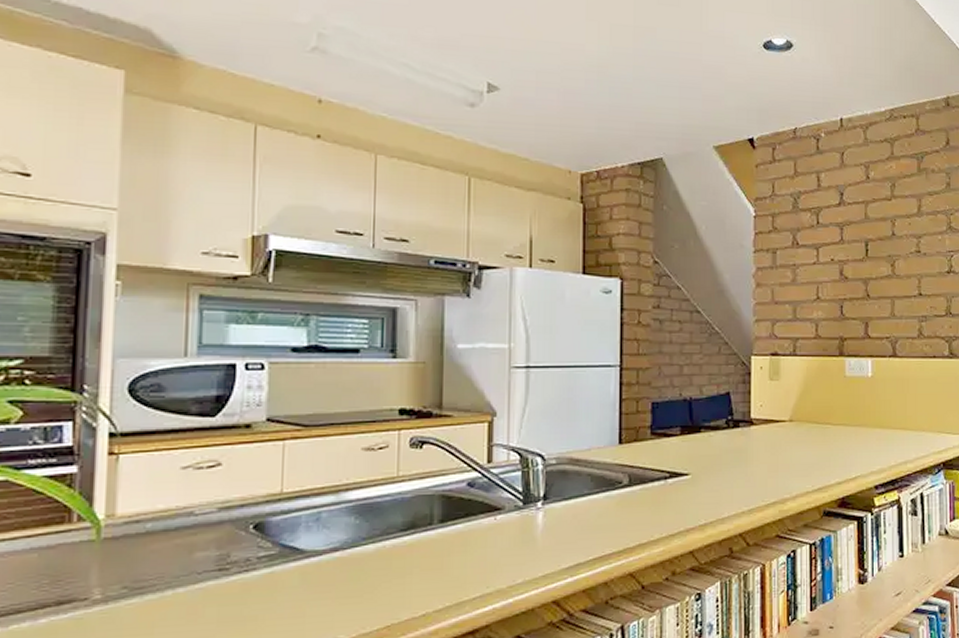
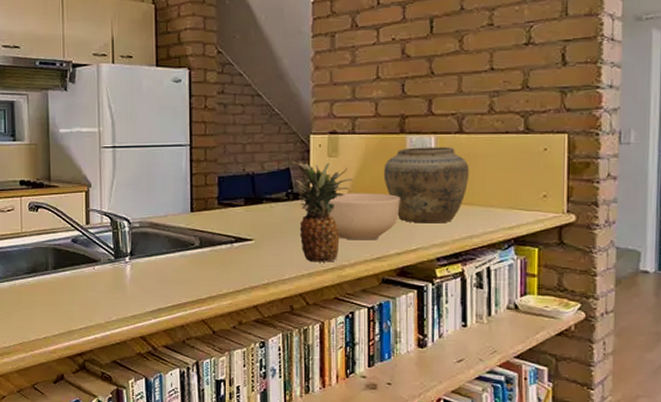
fruit: none [733,384,794,497] -> present [292,161,353,262]
bowl: none [769,419,841,471] -> present [328,193,402,240]
vase: none [824,370,903,450] -> present [383,147,470,223]

